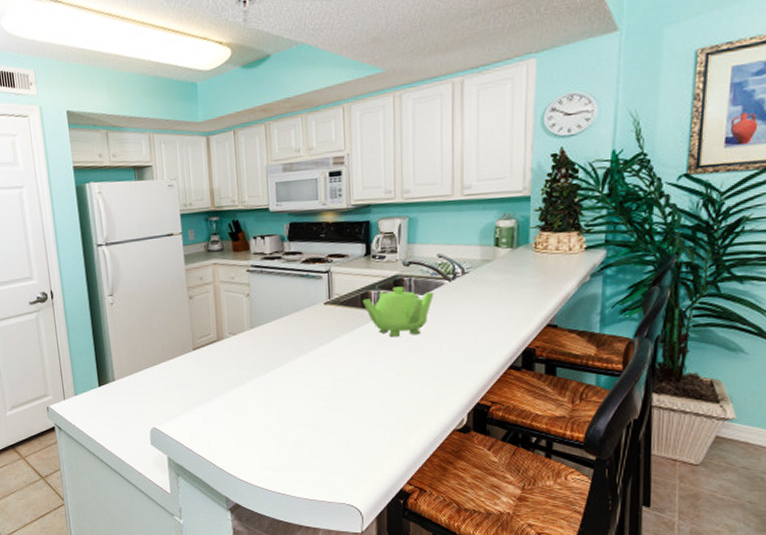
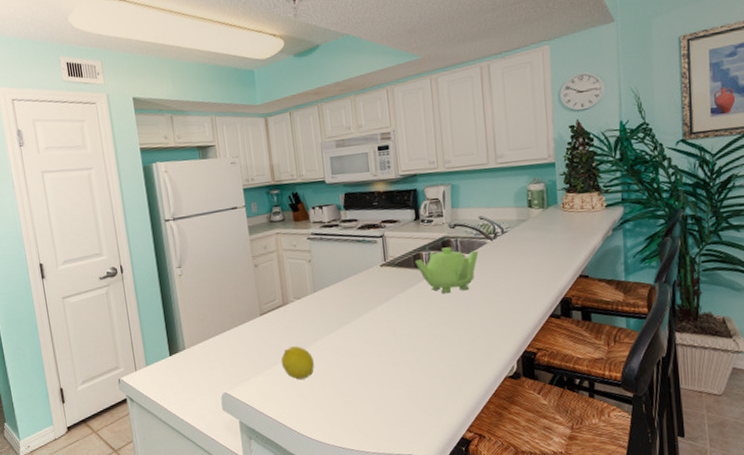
fruit: none [212,384,247,419] -> present [281,346,314,380]

